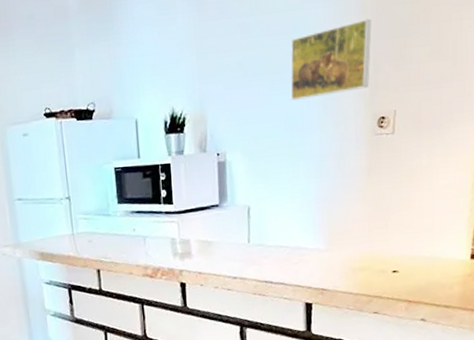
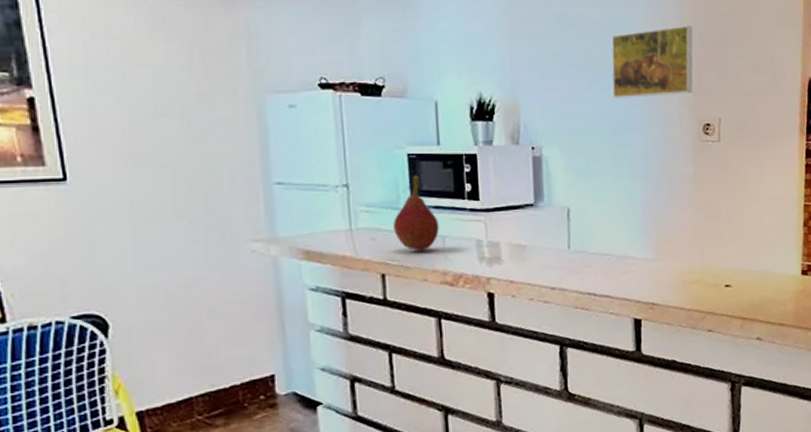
fruit: none [105,185,141,250] -> present [393,175,439,251]

